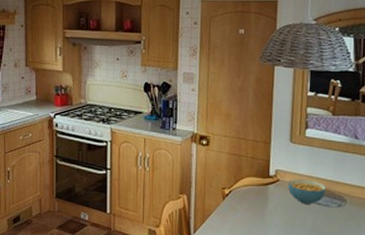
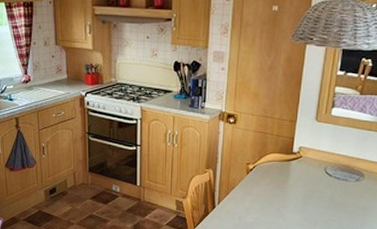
cereal bowl: present [288,179,326,204] -> none [310,155,347,179]

